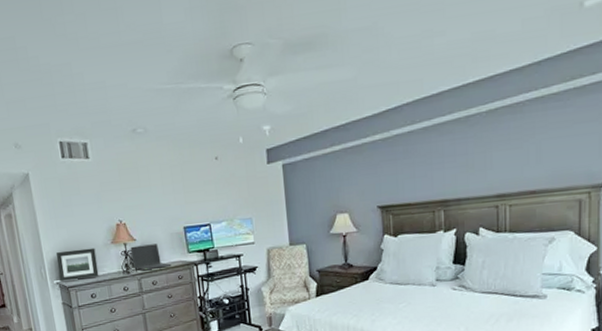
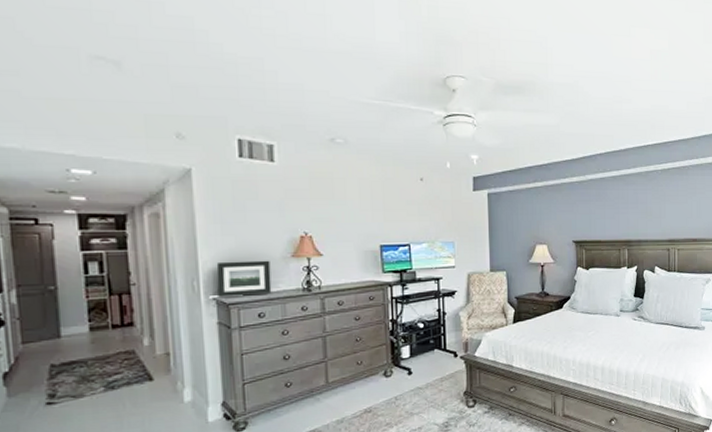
laptop: present [130,244,172,271] -> none [315,261,363,290]

